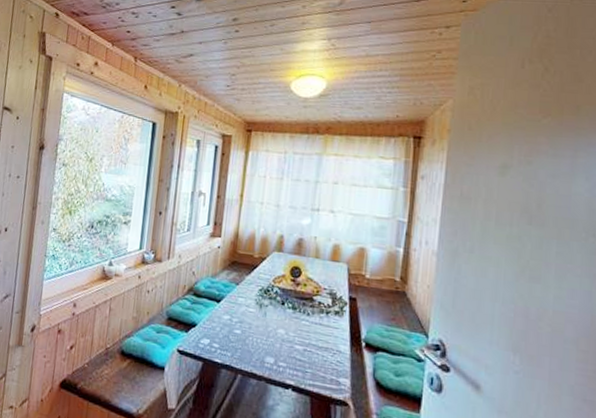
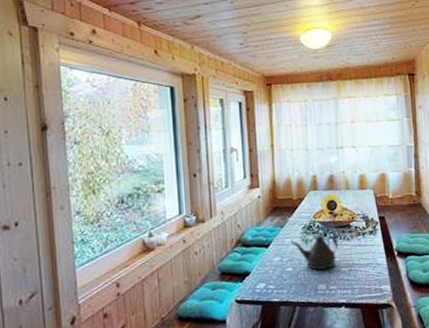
teapot: none [243,301,296,342] -> present [290,234,339,270]

